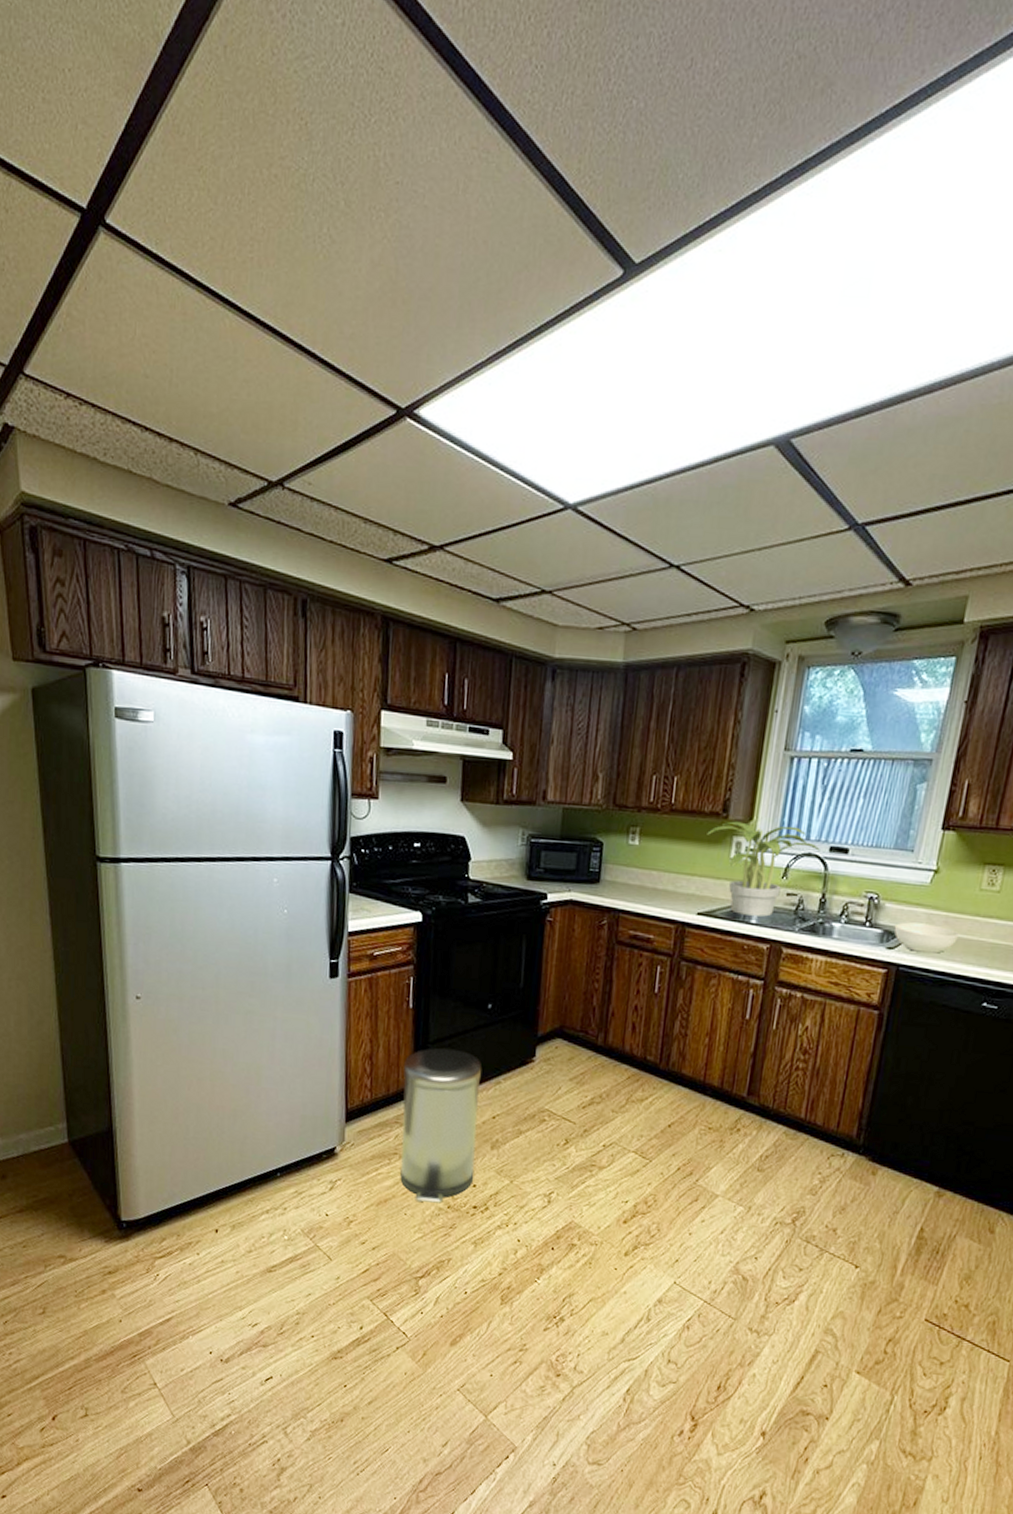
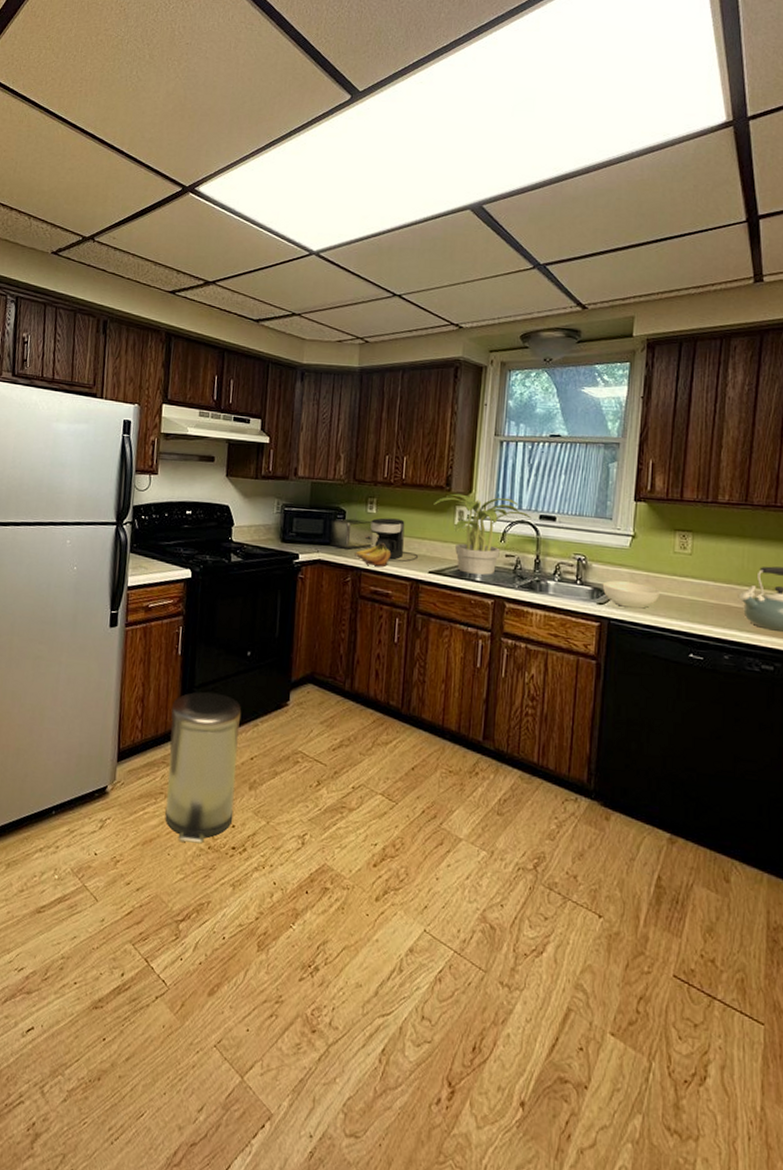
toaster: none [582,851,634,888] -> present [329,518,373,550]
fruit: none [611,880,655,909] -> present [353,543,392,567]
coffee maker: none [631,850,685,903] -> present [370,518,418,562]

